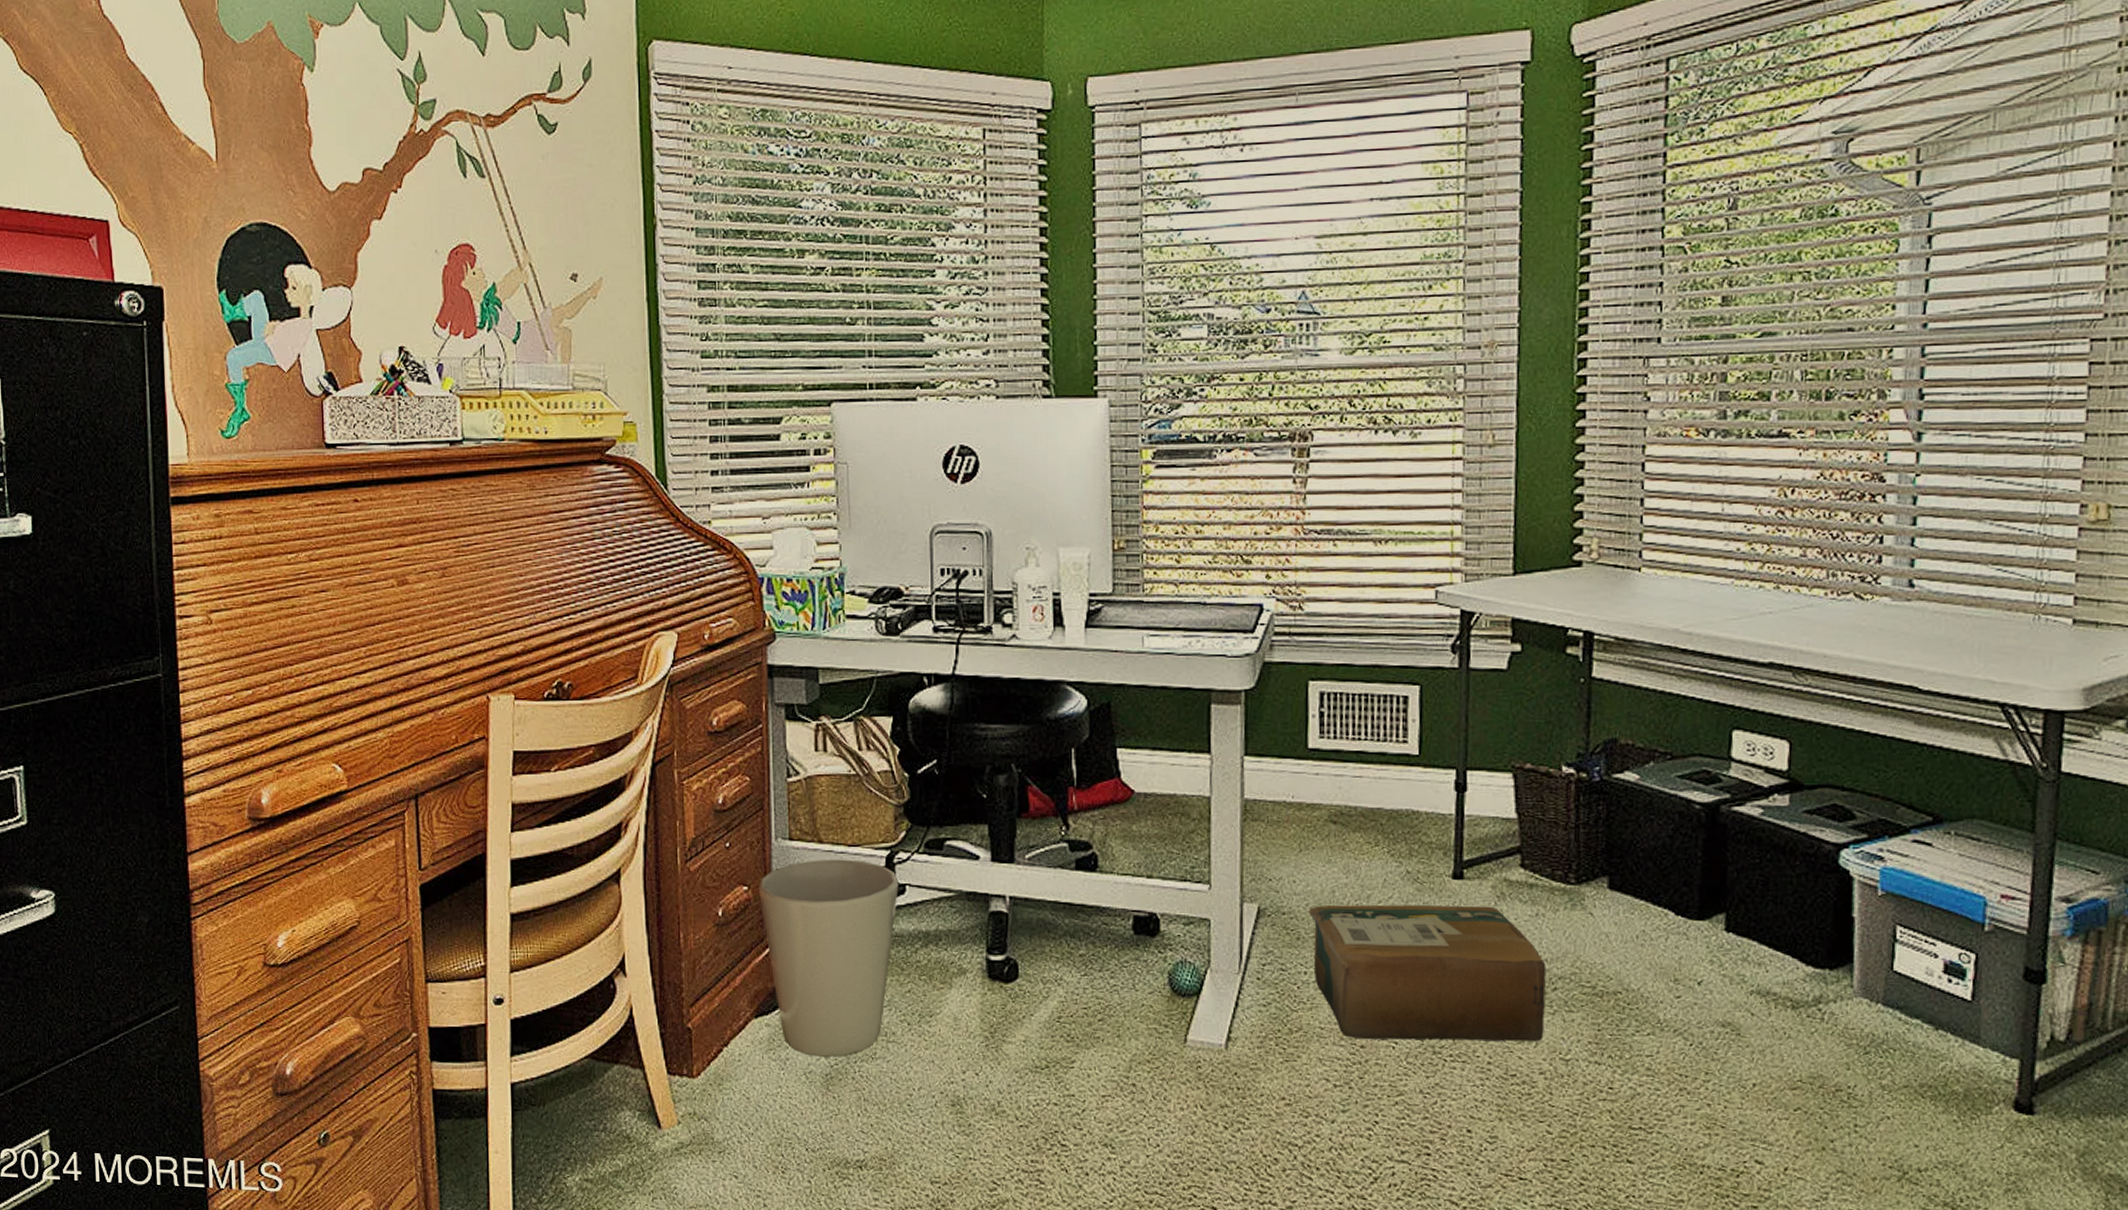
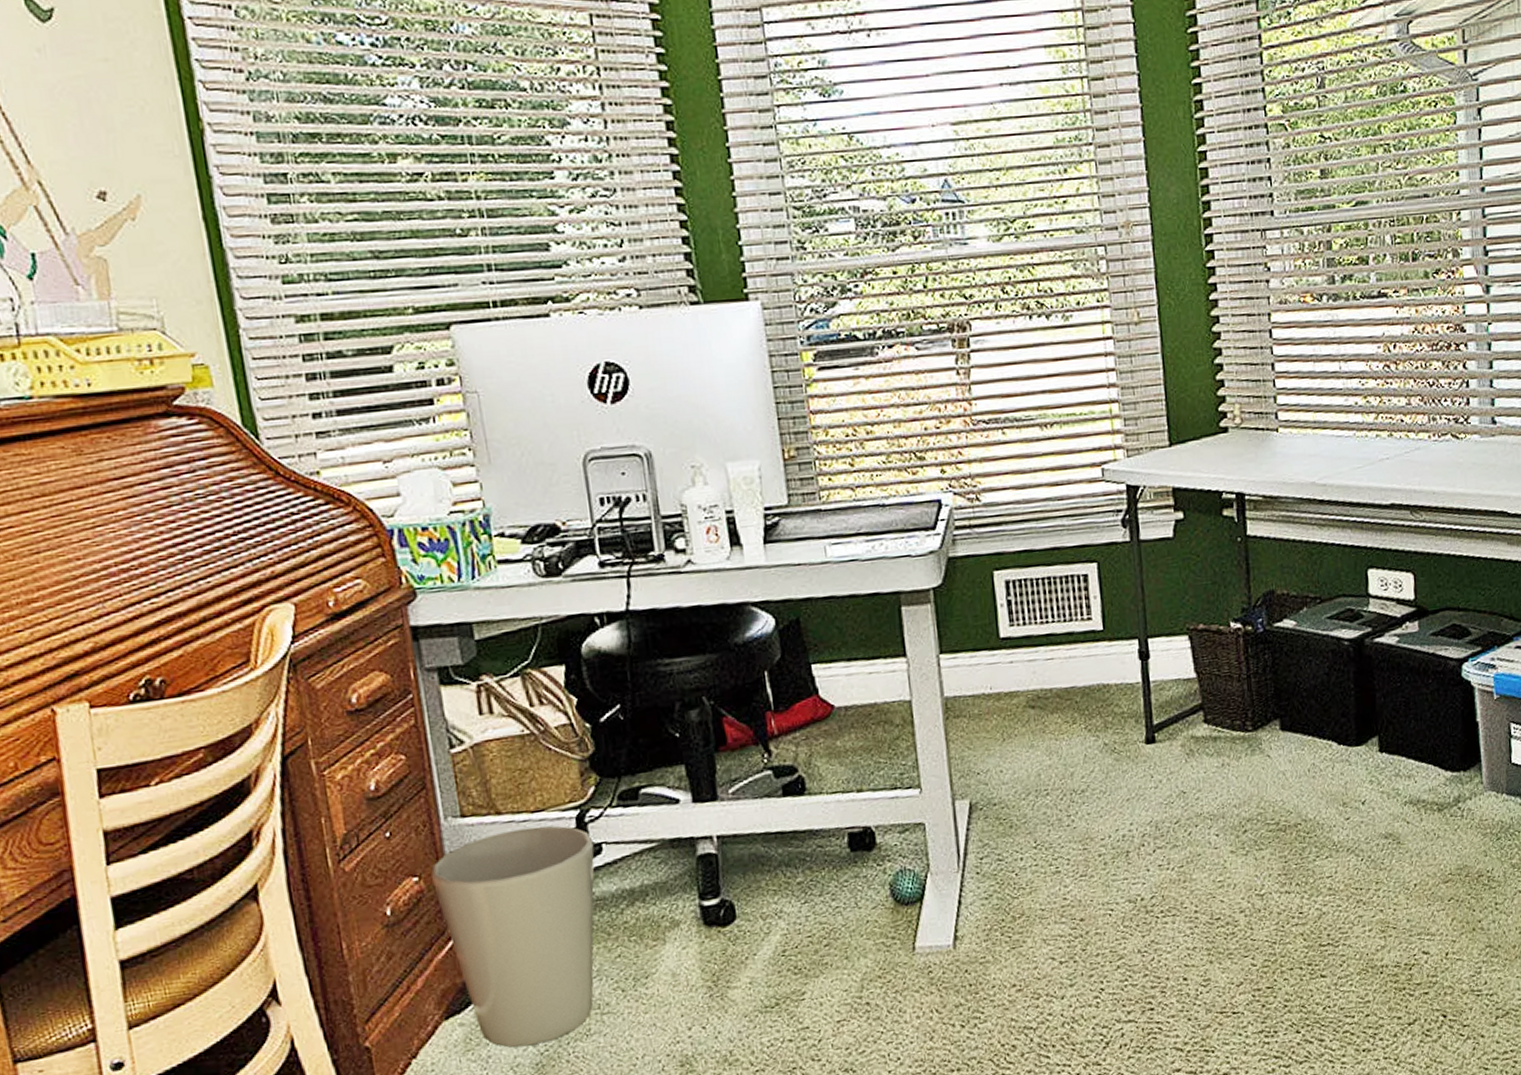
cardboard box: present [1308,904,1546,1042] -> none [1017,764,1240,914]

